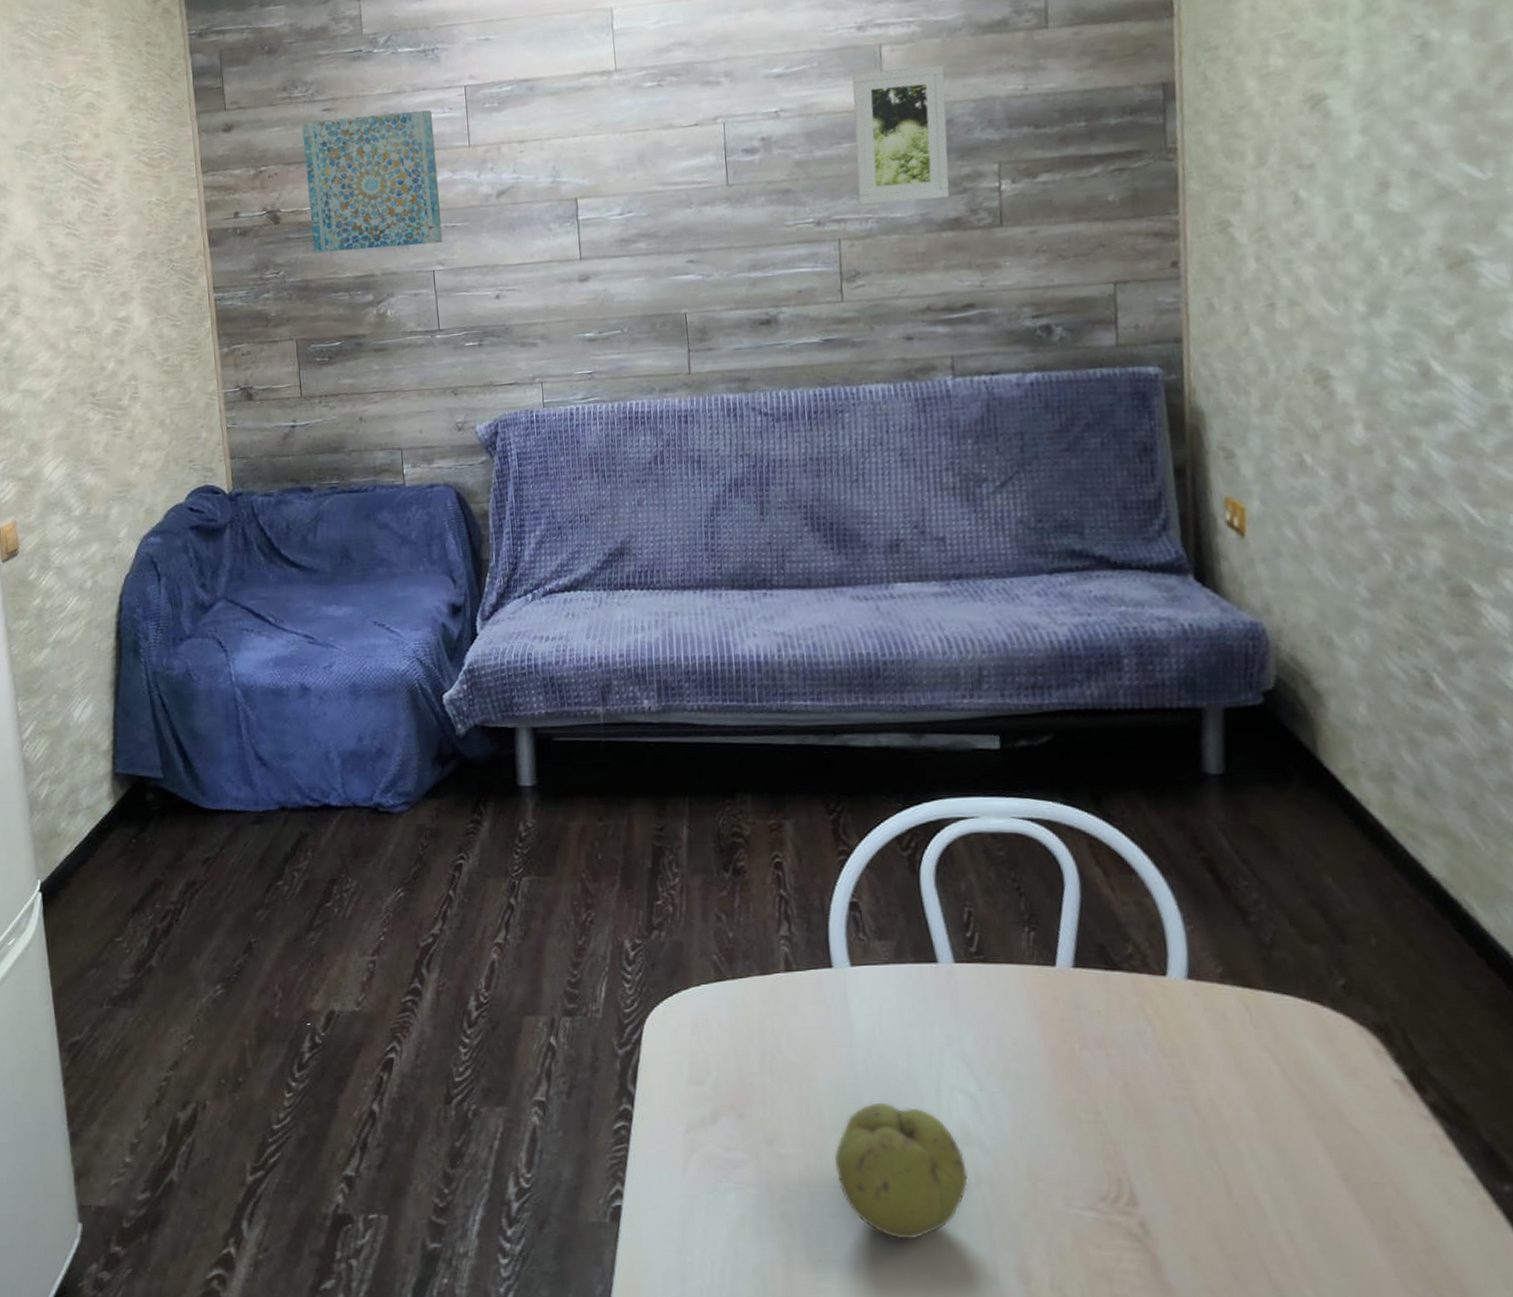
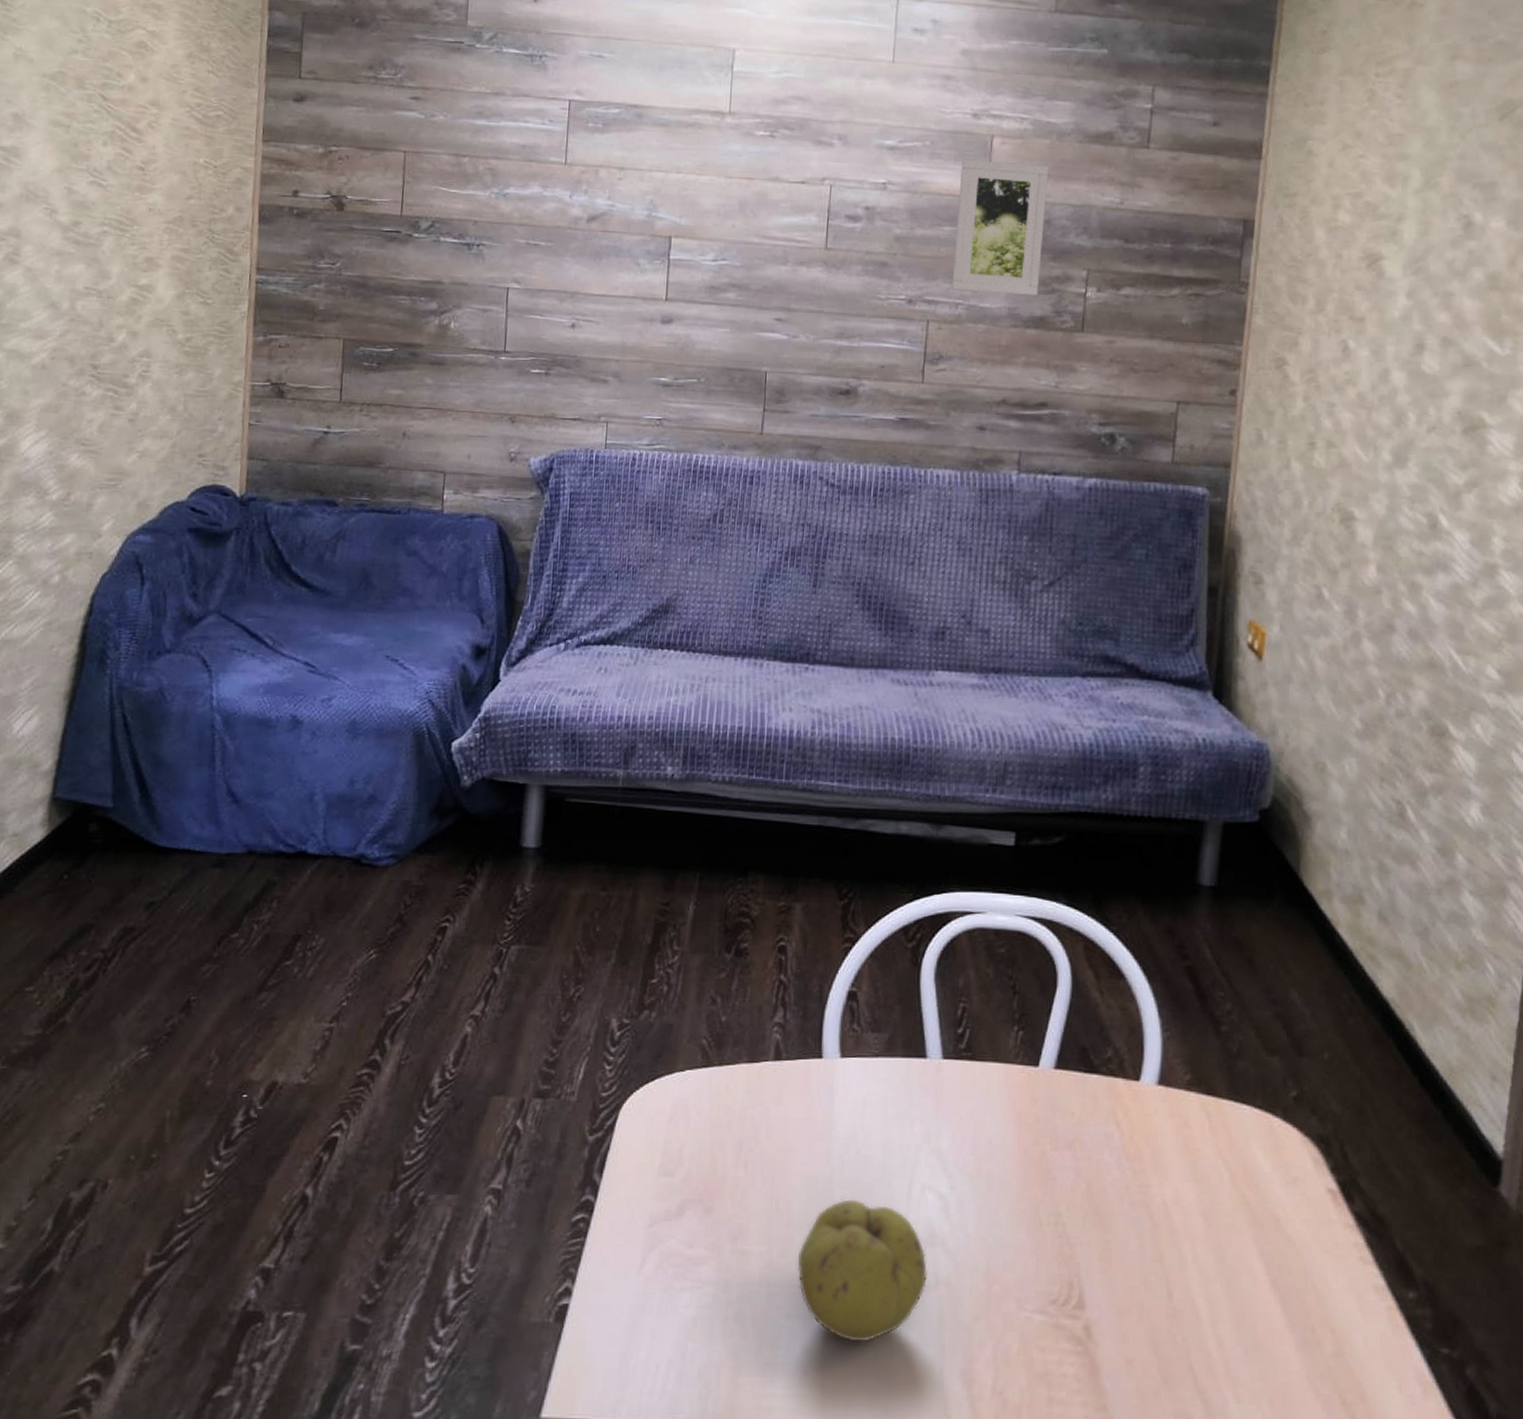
wall art: present [302,110,443,253] -> none [378,106,531,260]

